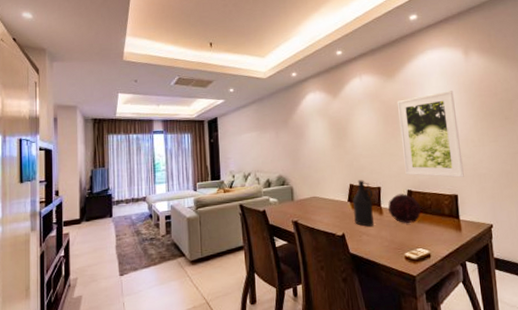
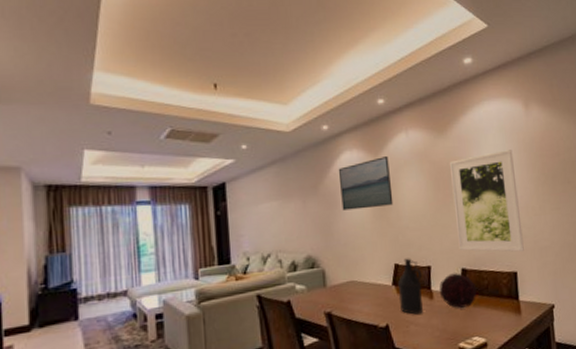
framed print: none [304,97,349,140] -> present [338,156,394,211]

